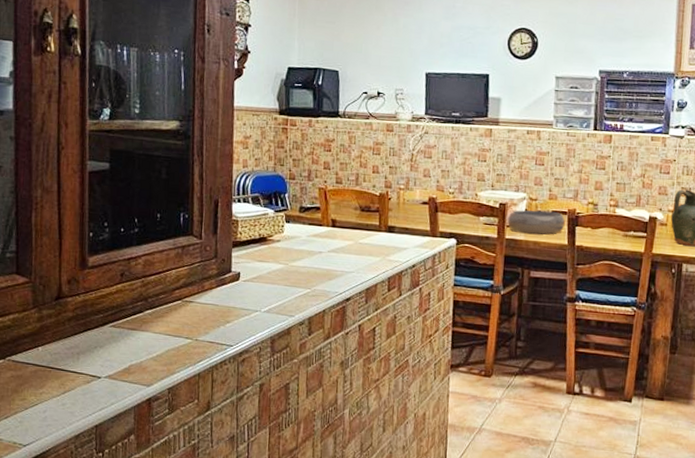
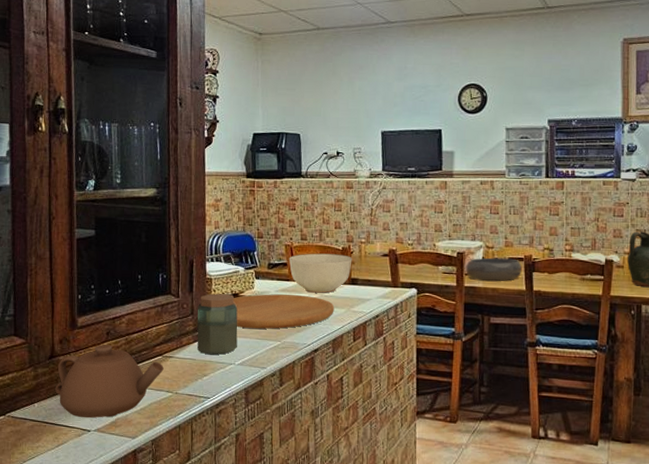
teapot: none [62,286,184,364] -> present [55,344,164,418]
peanut butter: none [220,236,266,301] -> present [197,293,238,355]
cutting board: none [261,239,369,276] -> present [233,294,335,329]
bowl: none [322,198,390,240] -> present [288,253,352,293]

